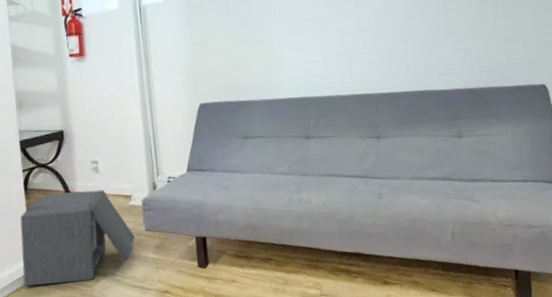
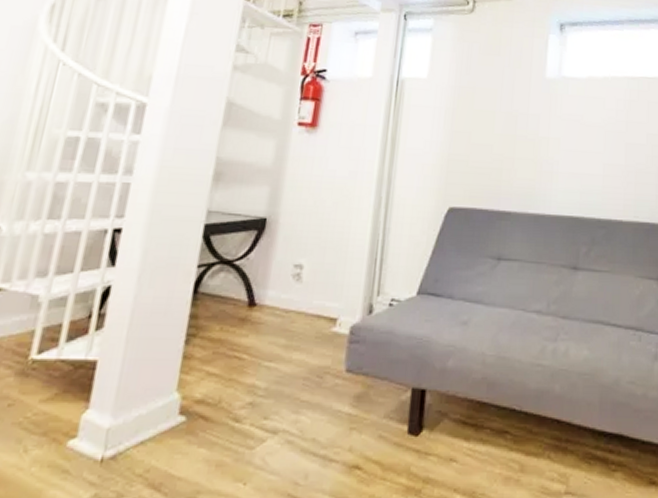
ottoman: present [20,189,136,287] -> none [154,303,331,439]

